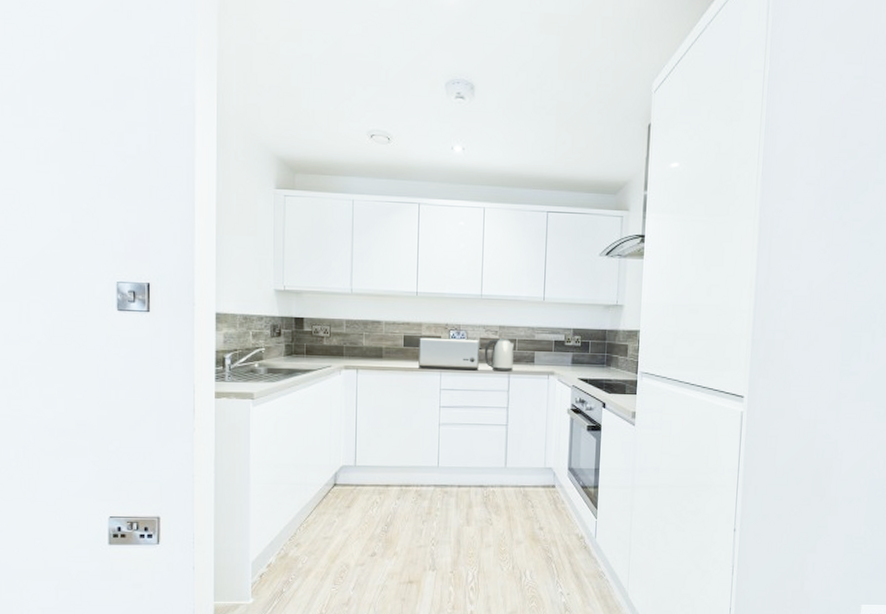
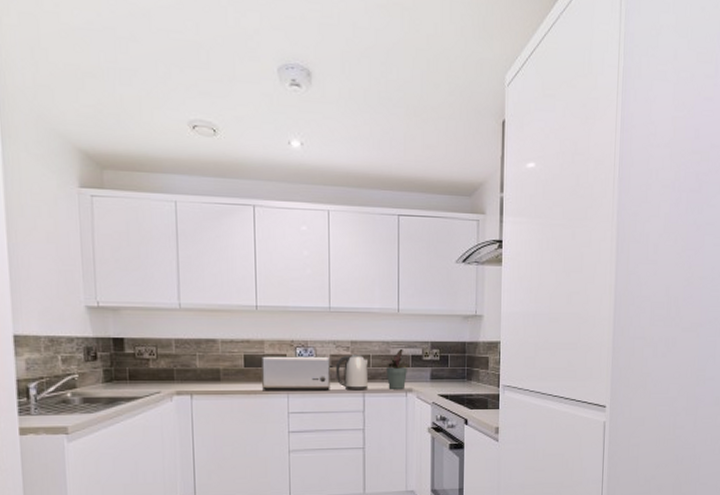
potted plant: none [526,334,552,372] -> present [381,348,409,389]

